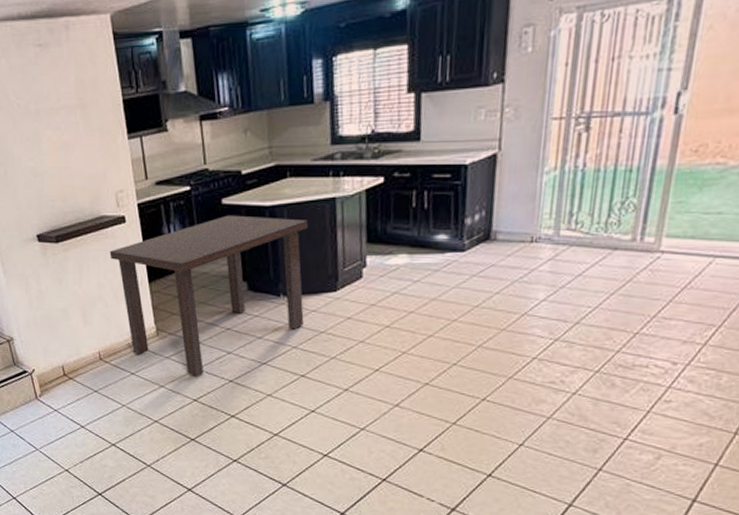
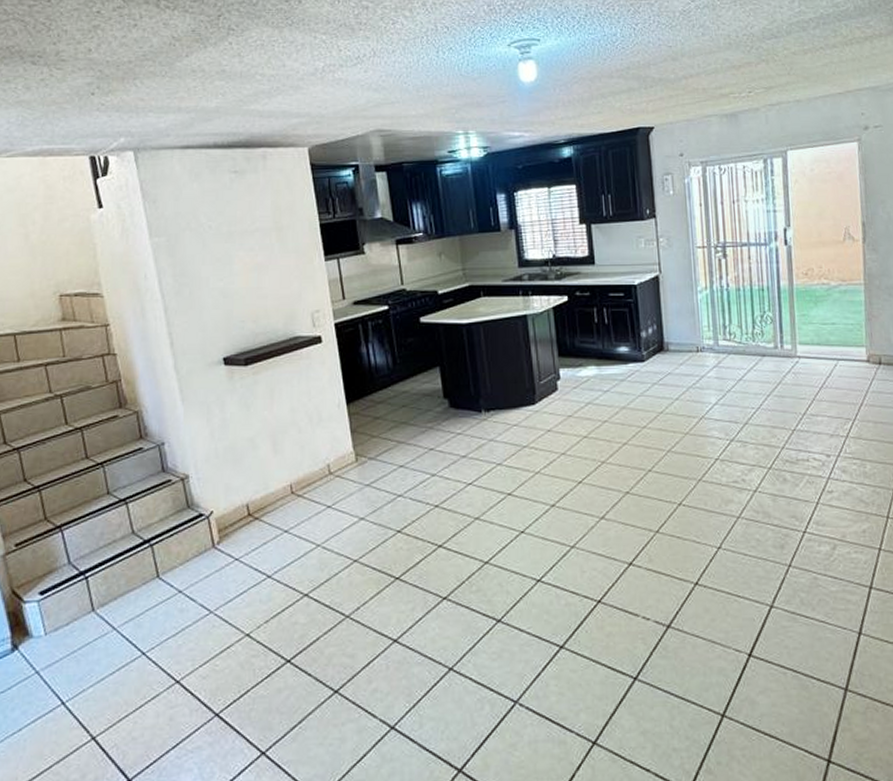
dining table: present [109,215,309,377] -> none [304,333,506,504]

